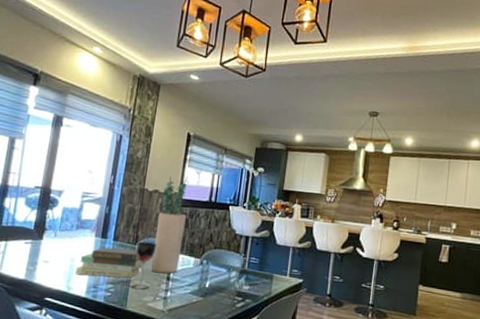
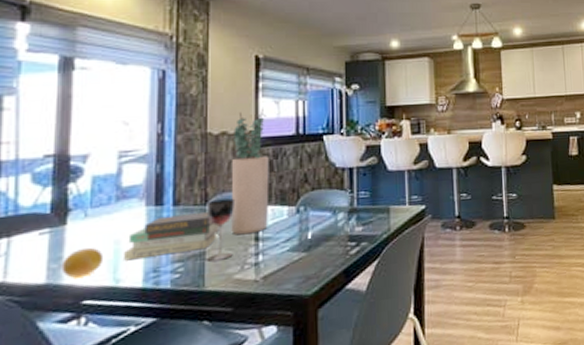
fruit: none [35,259,62,280] -> present [61,247,102,278]

